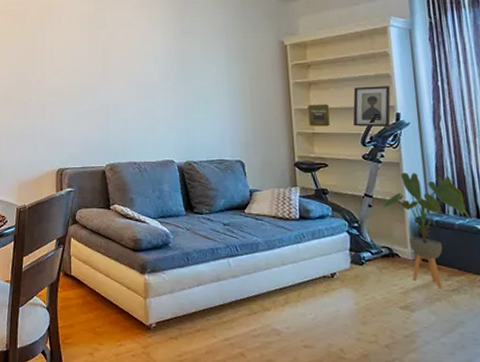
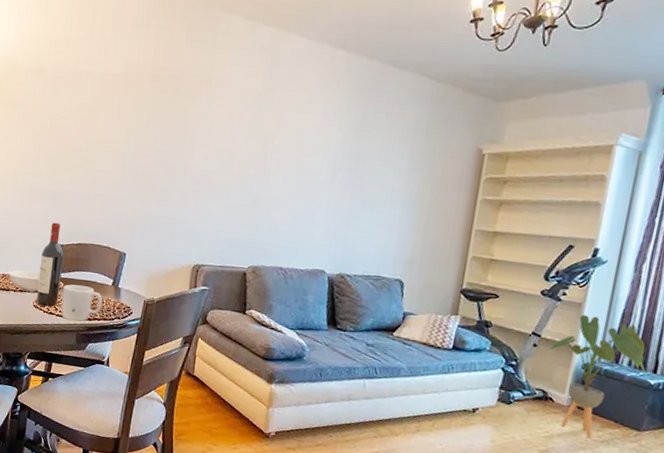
books: present [308,105,330,127] -> none [488,227,517,254]
picture frame: present [353,86,391,128] -> none [540,213,597,263]

